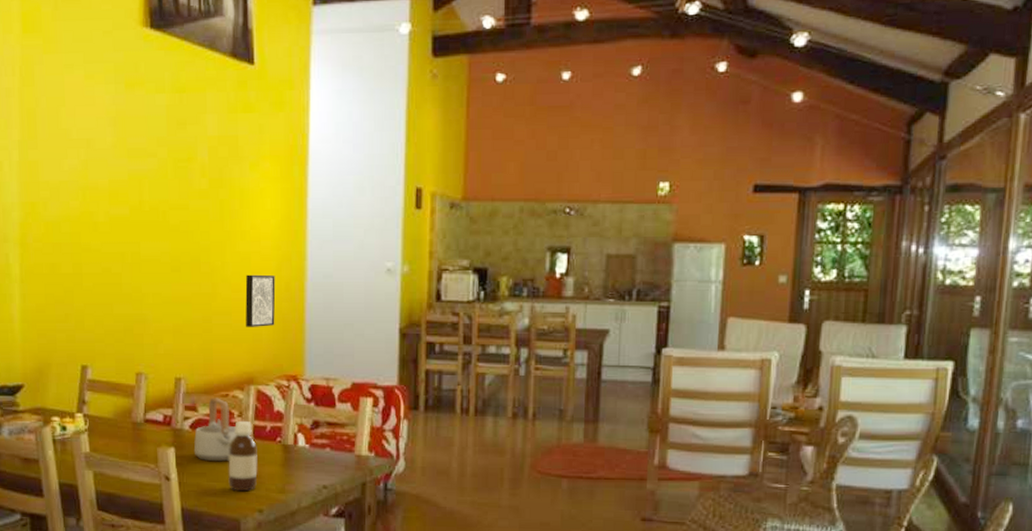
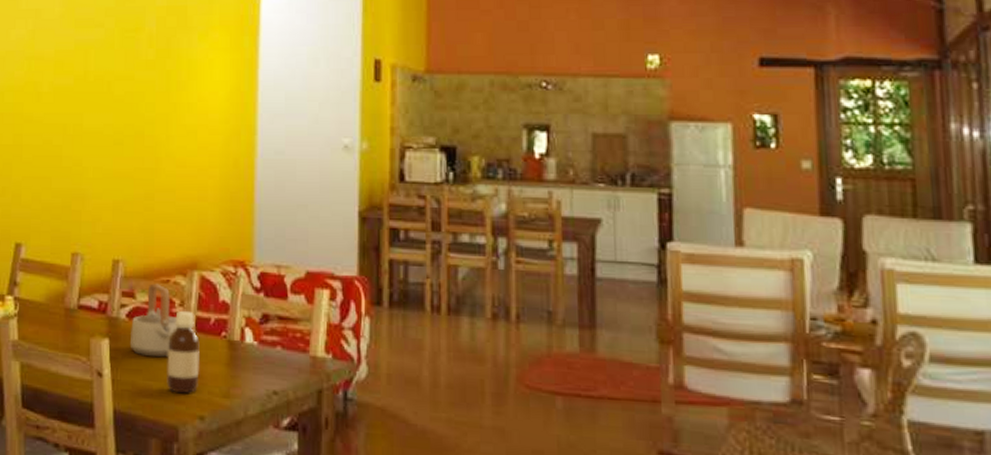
wall art: present [245,274,276,327] -> none [190,149,223,206]

